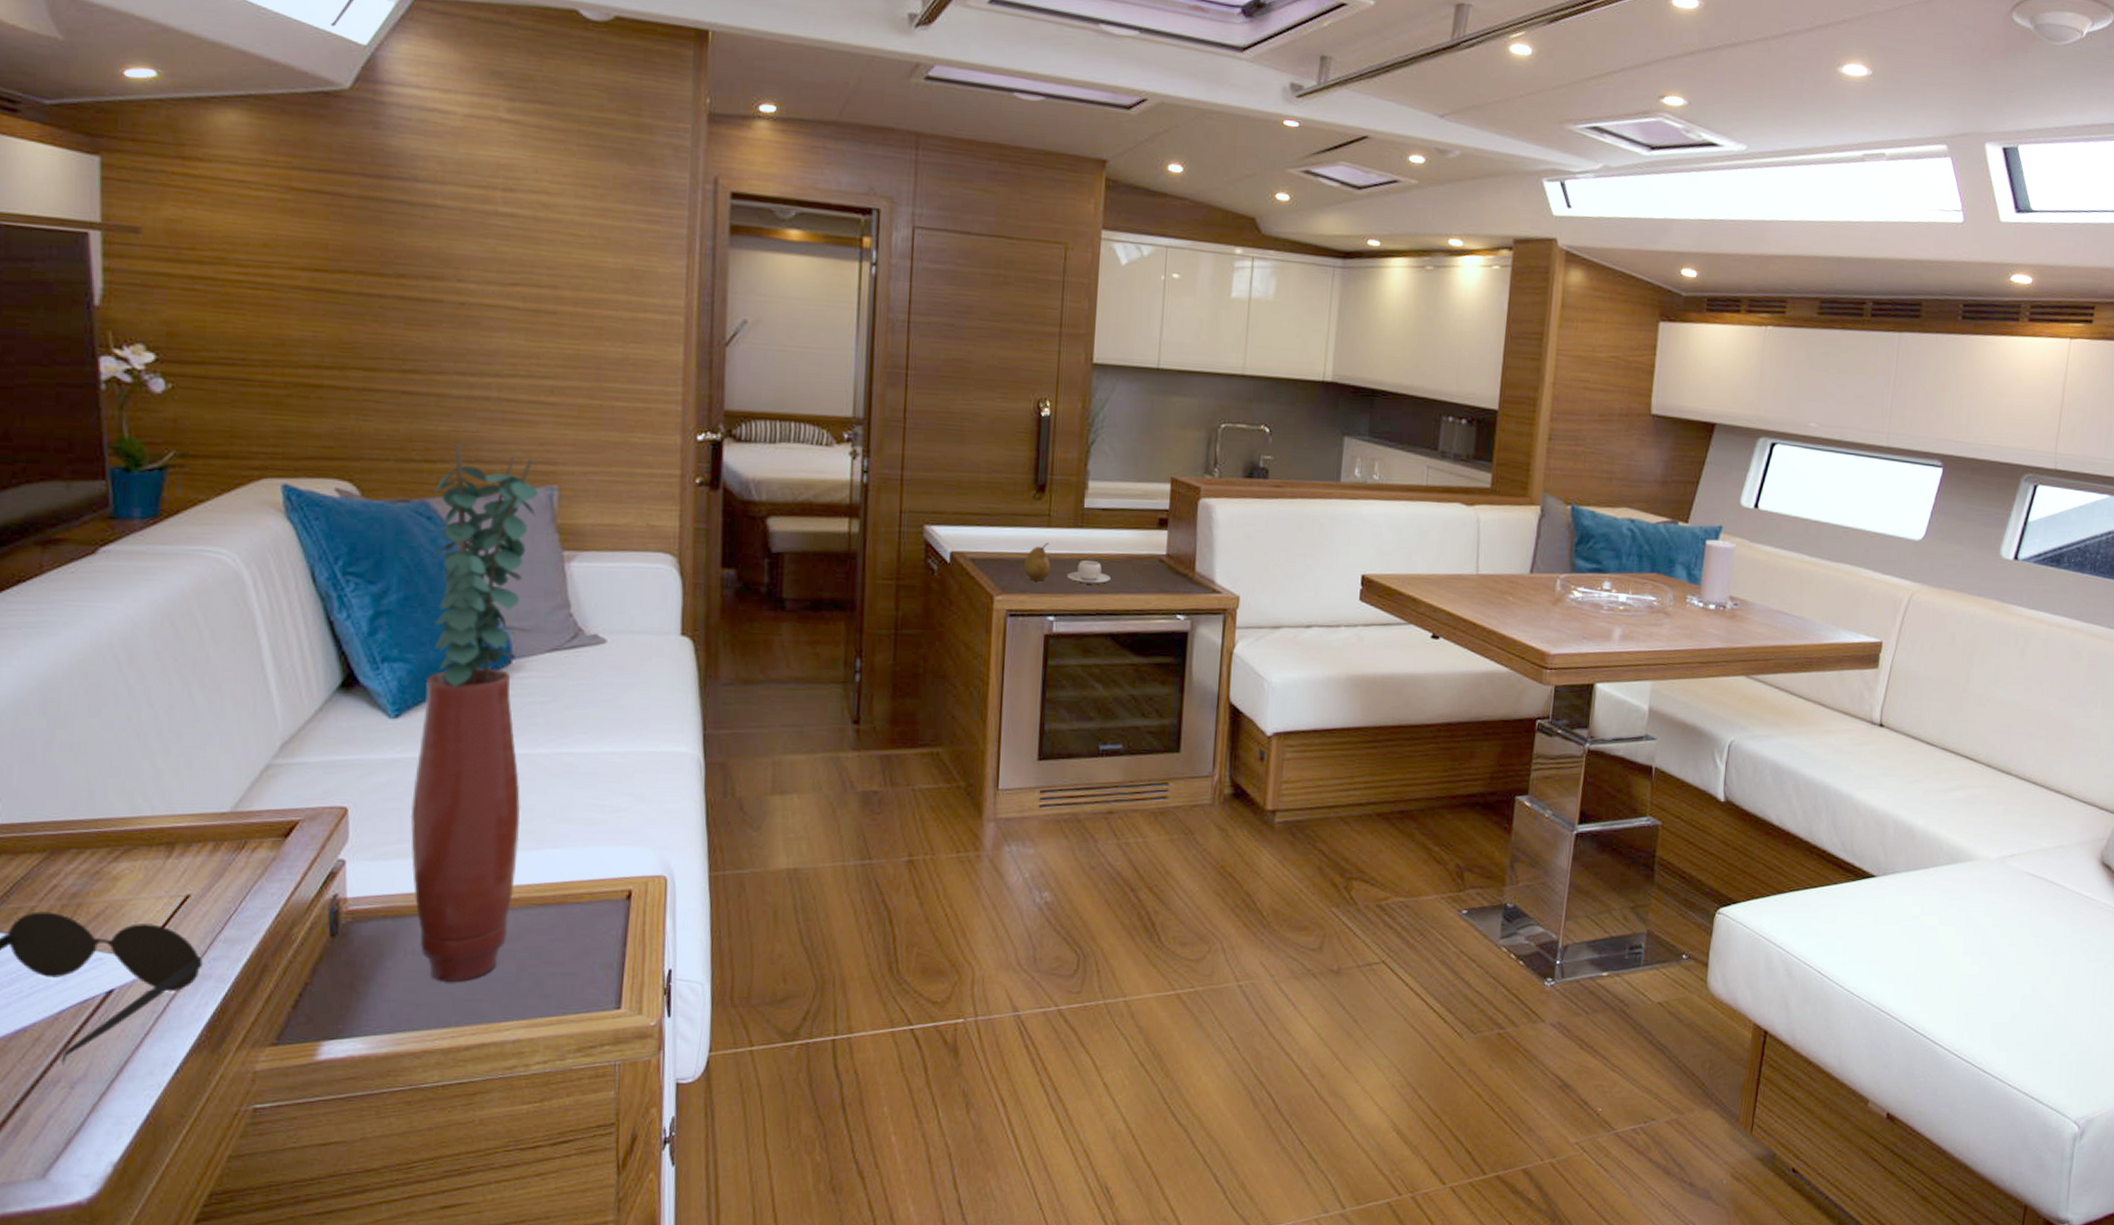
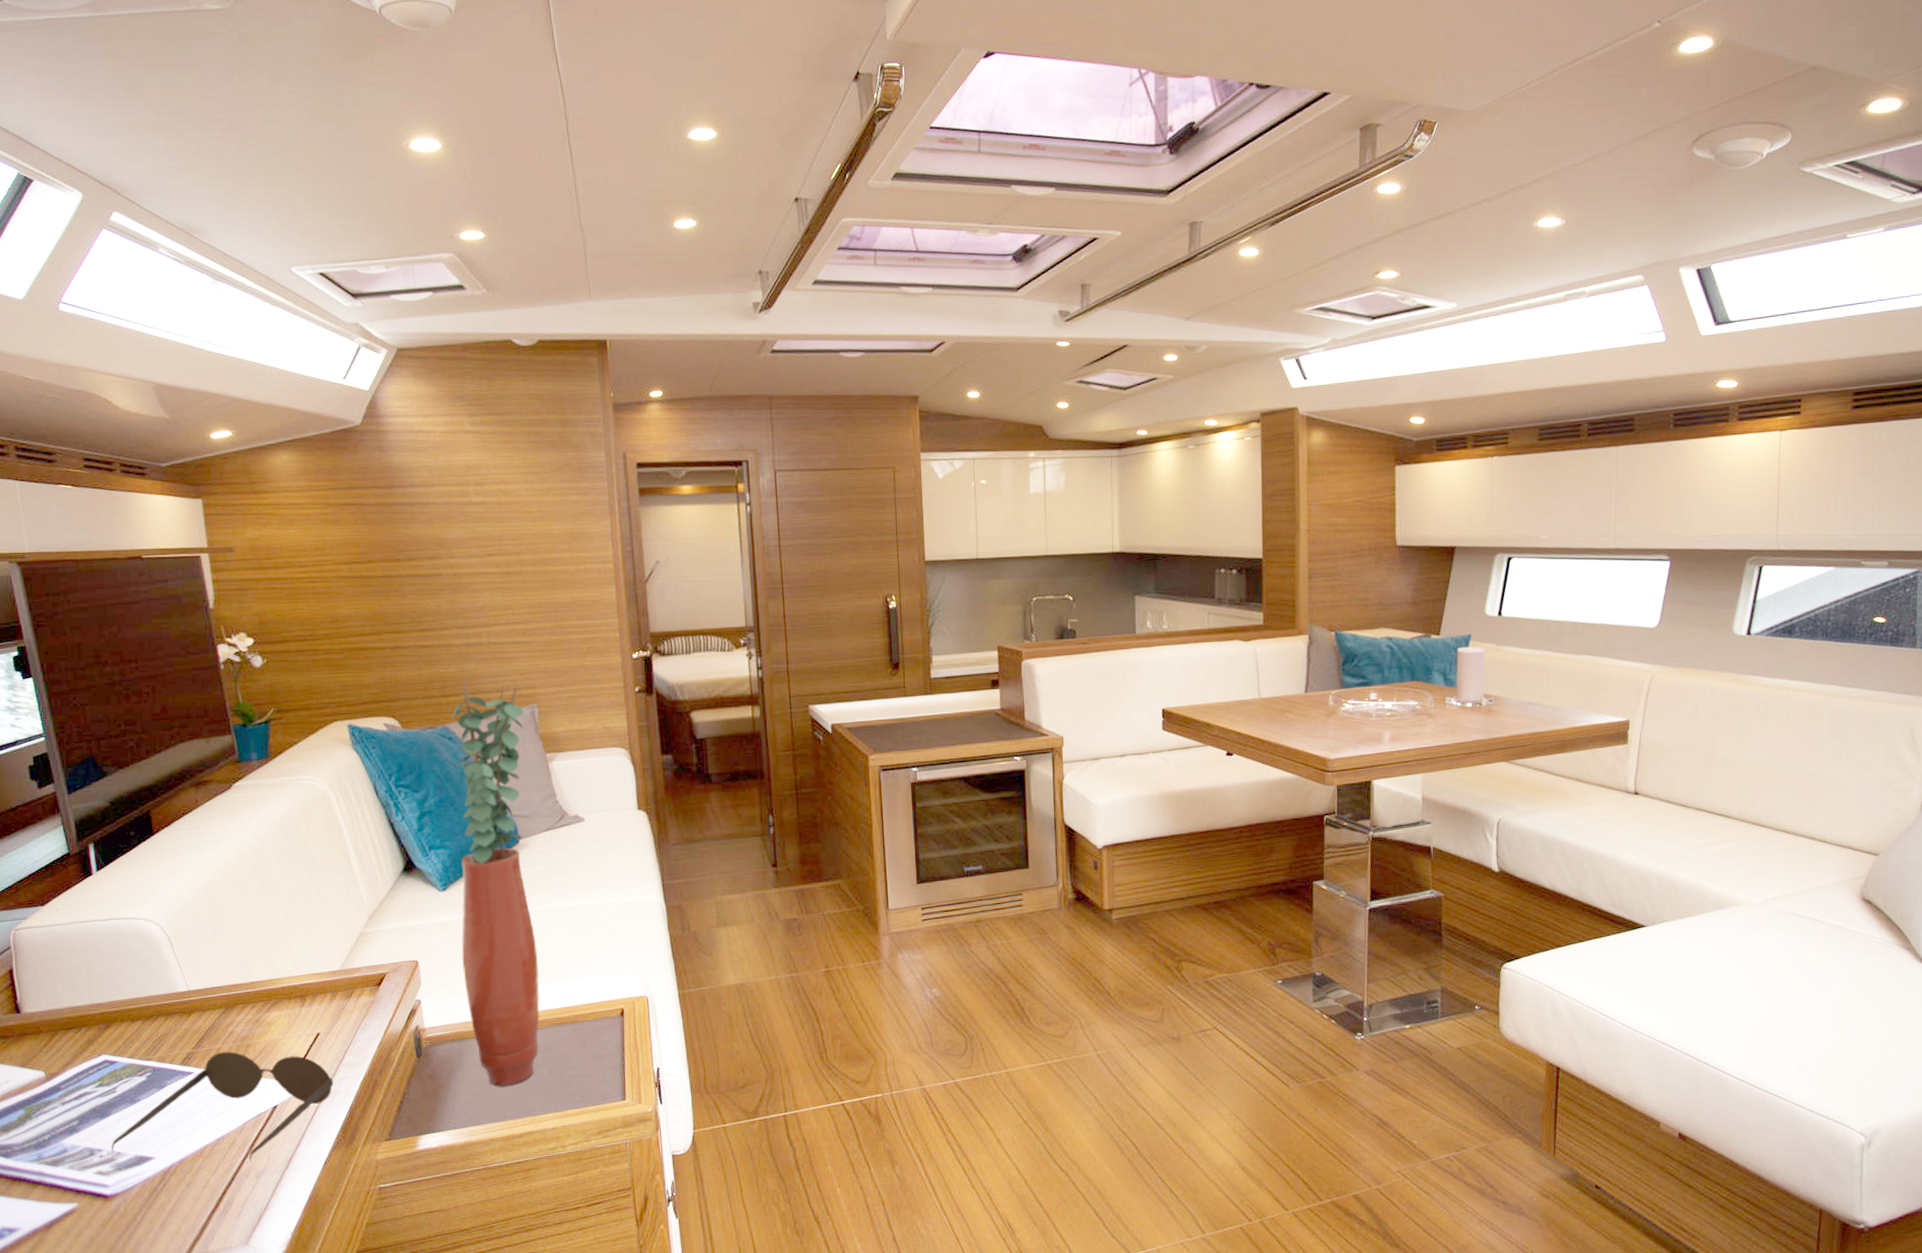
fruit: present [1024,542,1051,581] -> none [889,709,911,741]
teacup: present [1066,559,1111,584] -> none [923,719,958,739]

